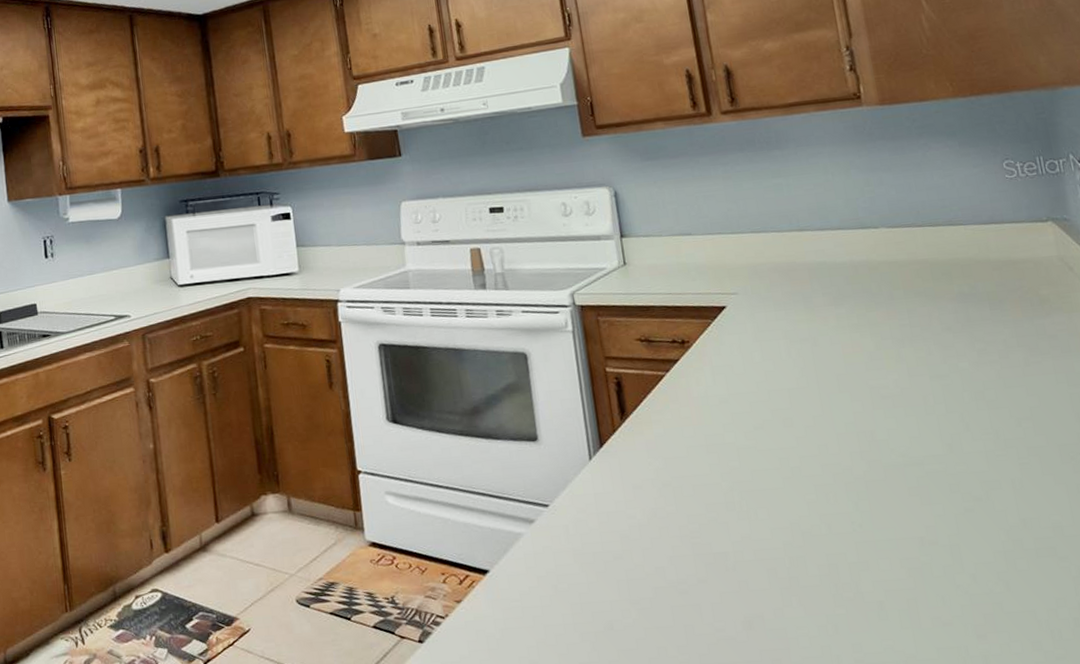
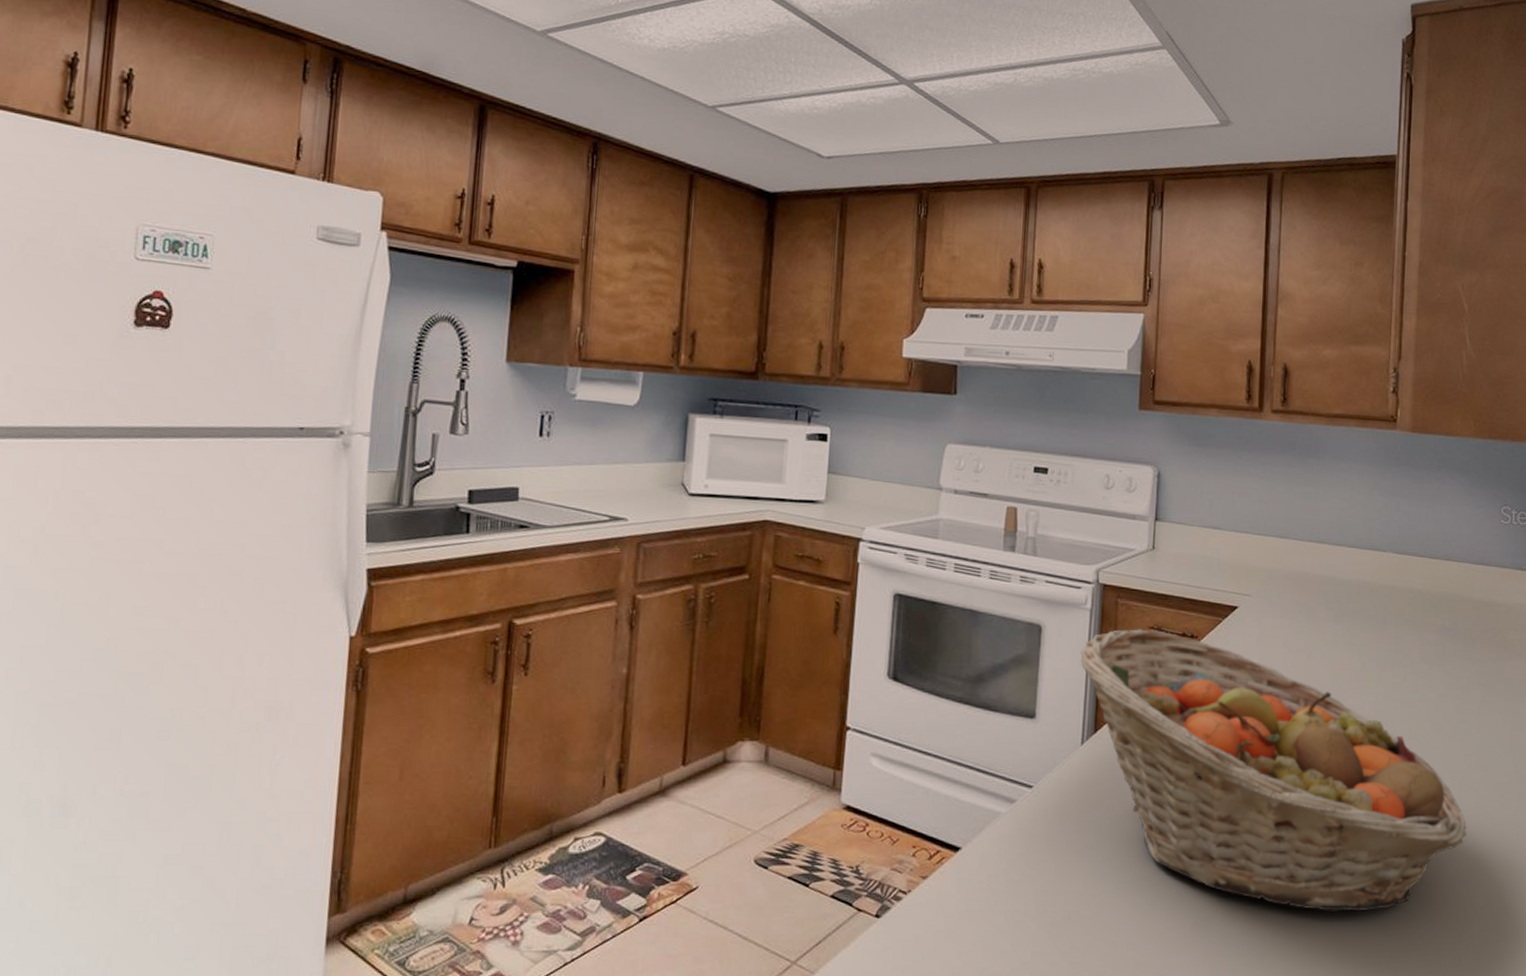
fruit basket: none [570,341,1039,597] -> present [1080,629,1467,912]

